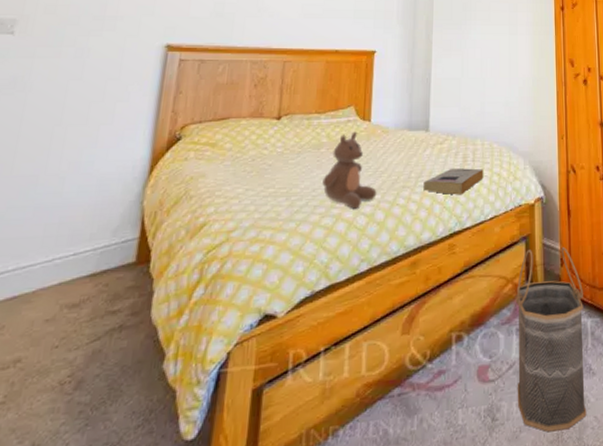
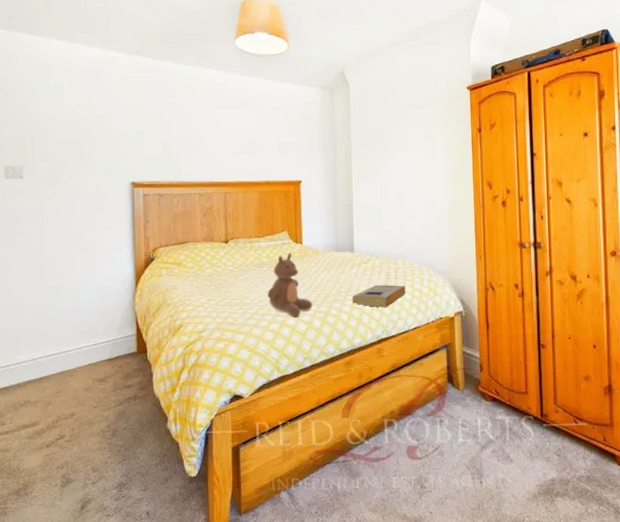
basket: present [515,247,587,432] -> none [438,355,505,502]

